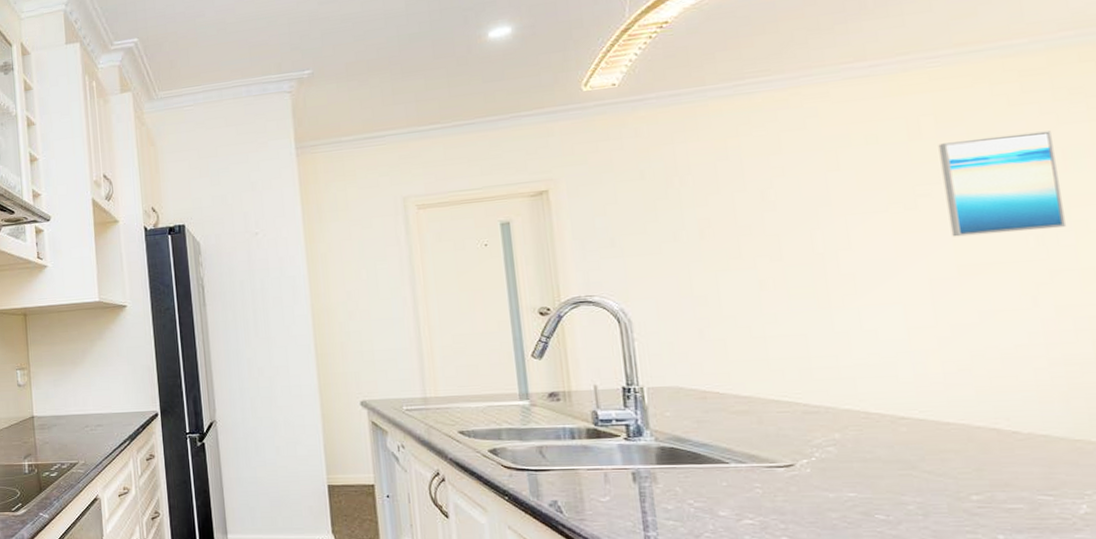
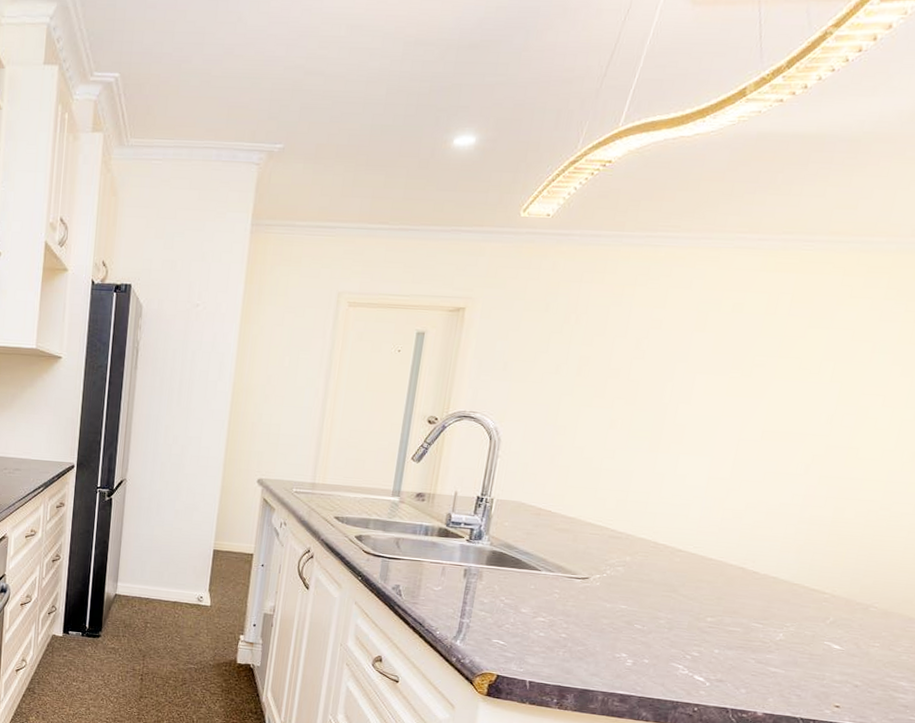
wall art: present [938,131,1067,237] -> none [768,321,872,410]

